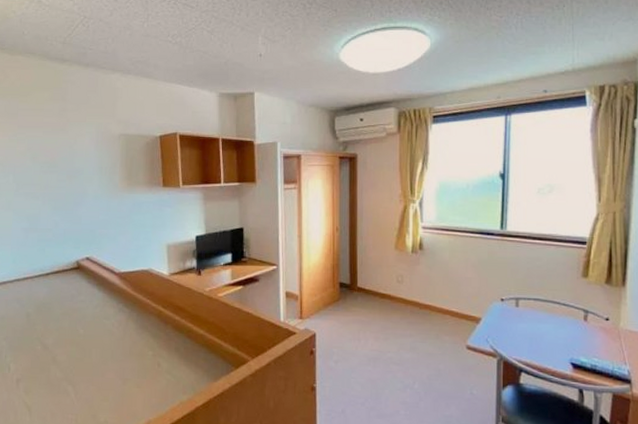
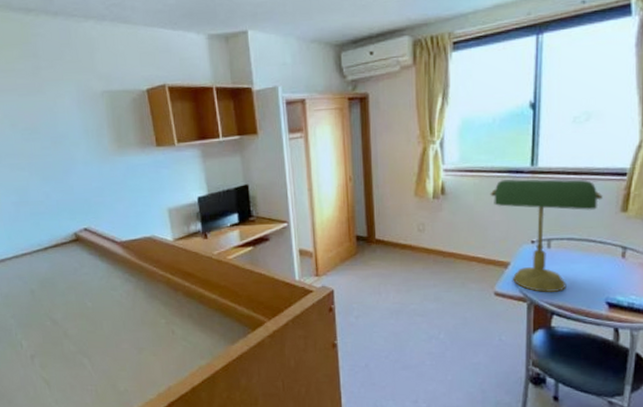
desk lamp: none [463,239,565,351] -> present [490,178,603,293]

